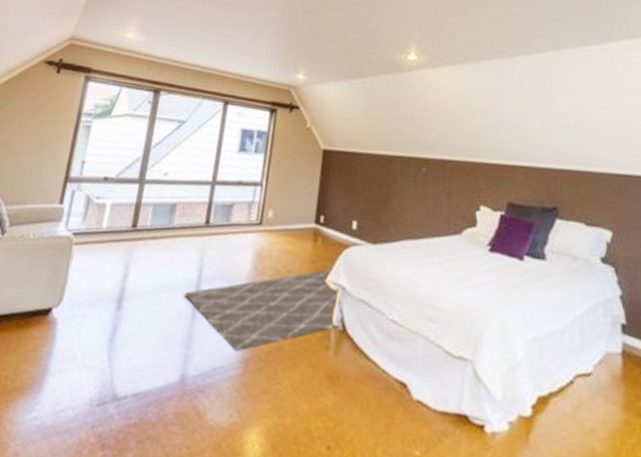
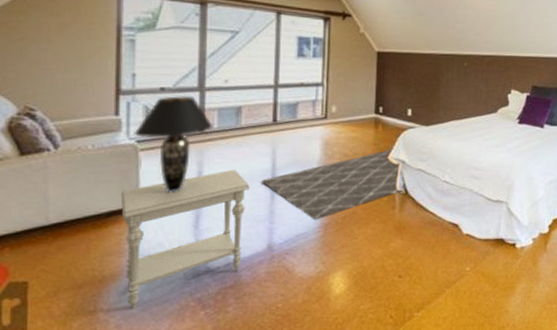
side table: none [30,275,172,434] -> present [120,169,250,309]
table lamp: none [72,187,147,297] -> present [133,95,214,193]

